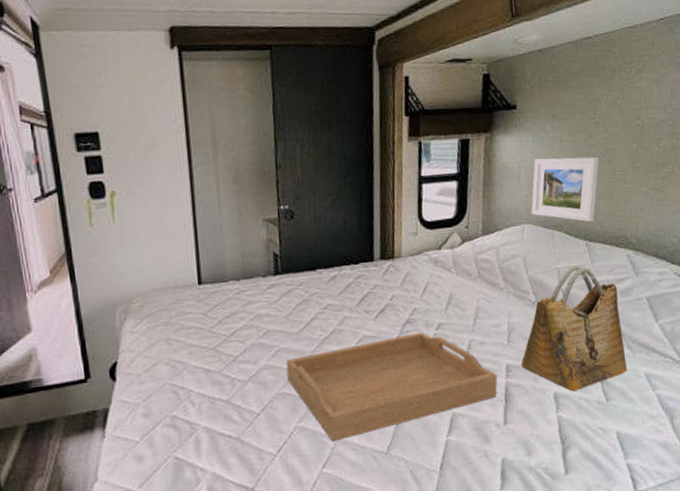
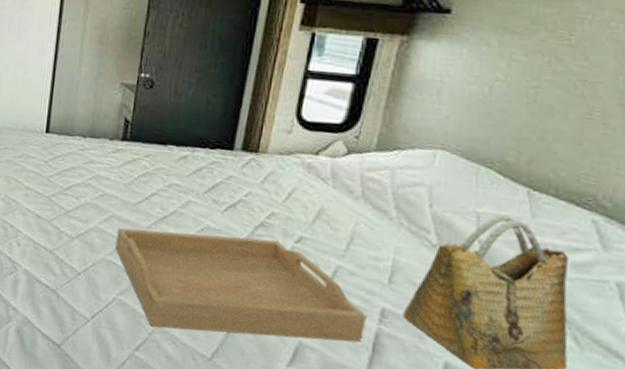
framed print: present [531,157,599,222] -> none [451,75,567,167]

